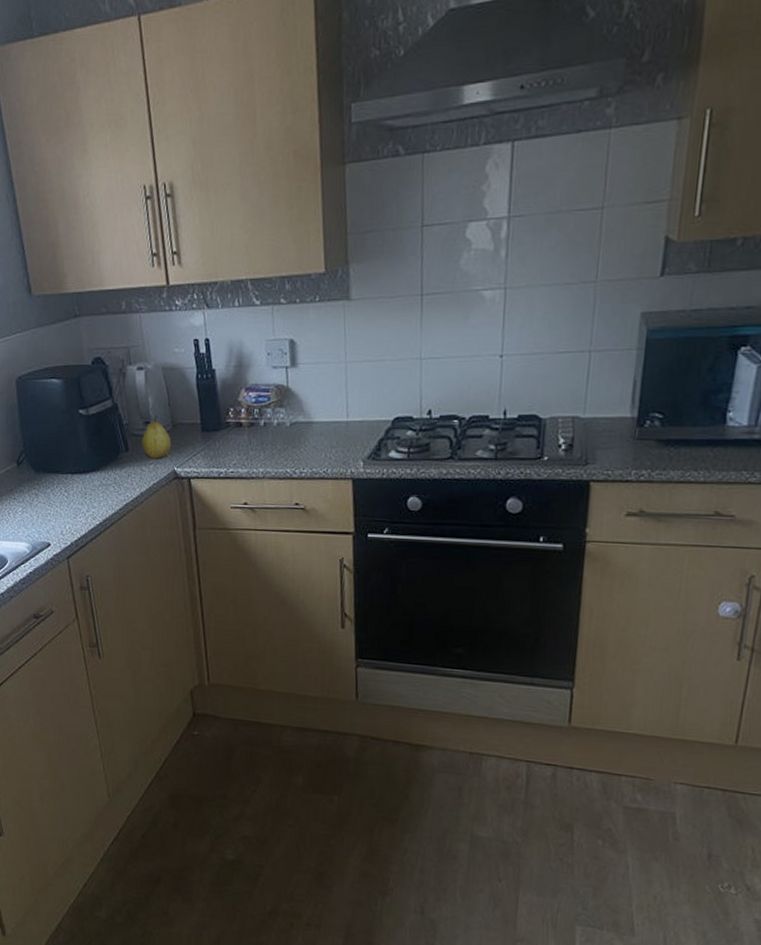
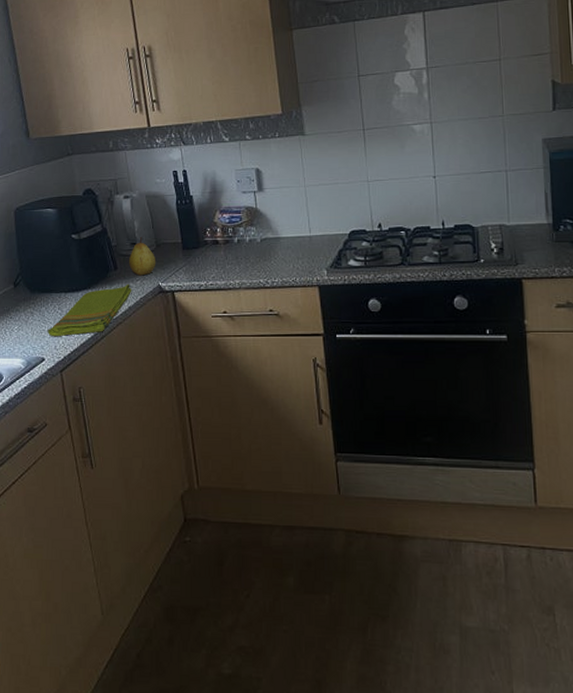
dish towel: none [53,467,145,522] -> present [47,283,132,337]

